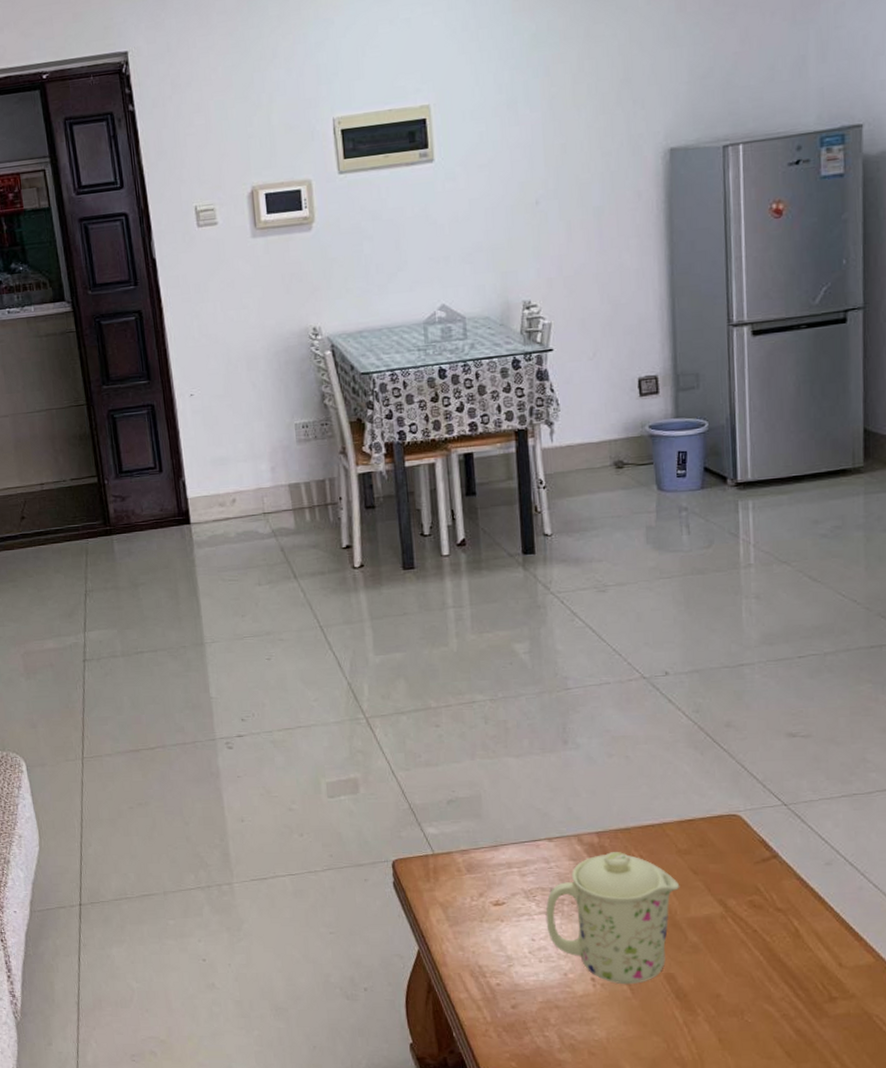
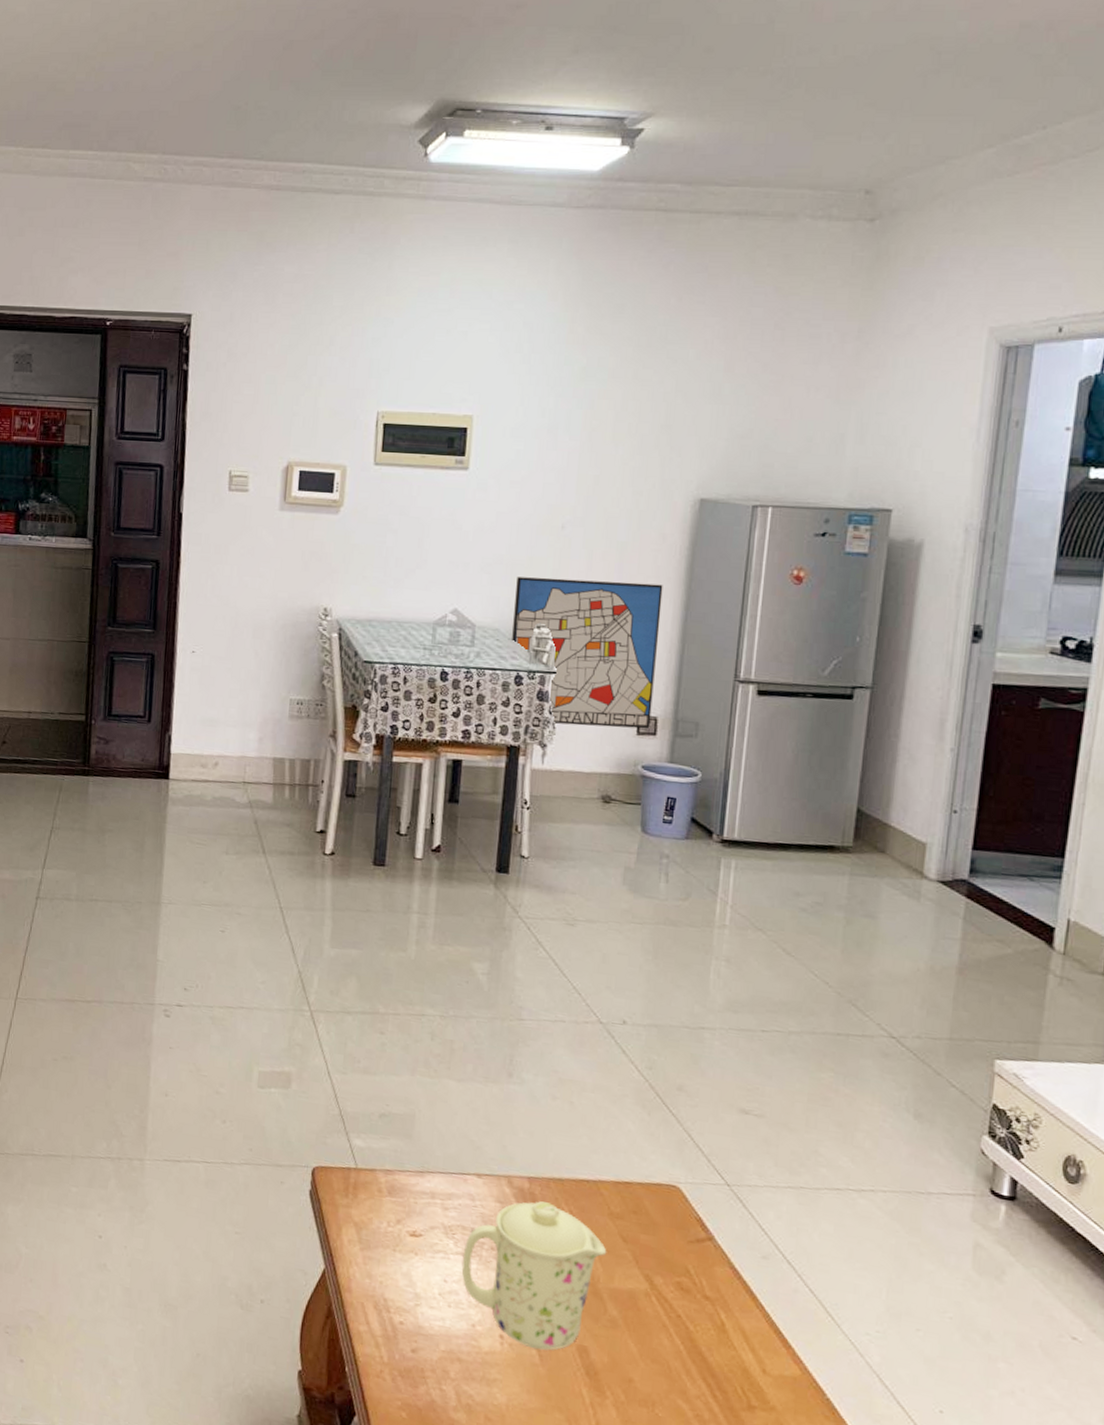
wall art: none [499,243,652,402] -> present [512,577,663,730]

